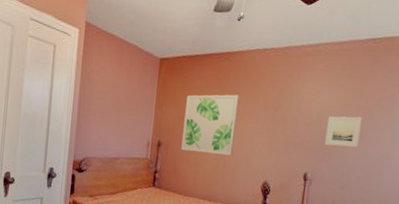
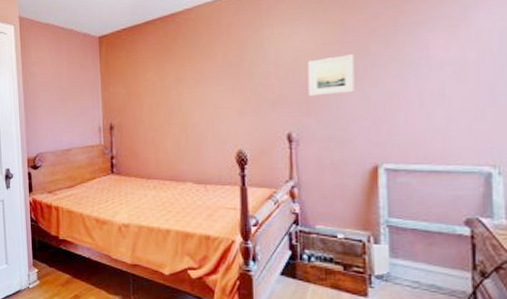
wall art: present [181,94,239,156] -> none [133,58,195,131]

